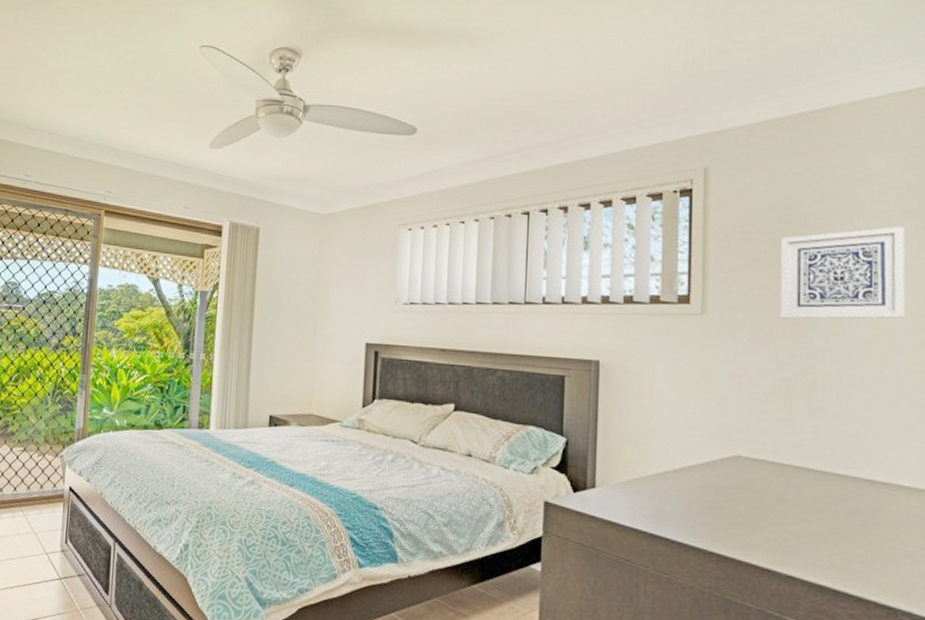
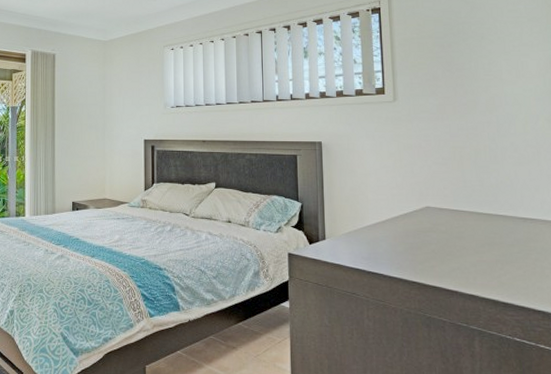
wall art: present [780,226,906,319] -> none [447,28,539,101]

